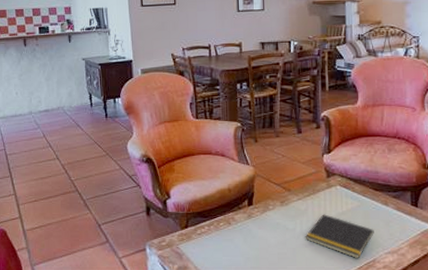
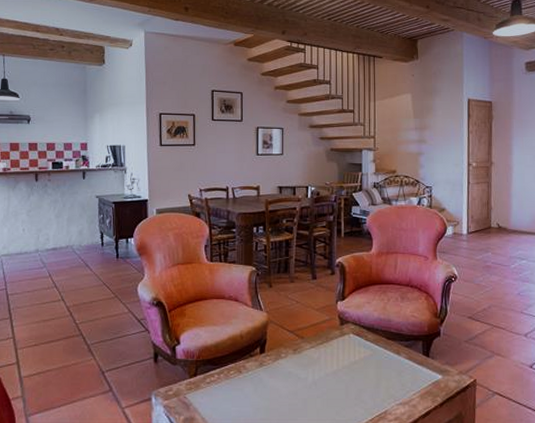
notepad: present [305,214,374,259] -> none [317,363,386,411]

